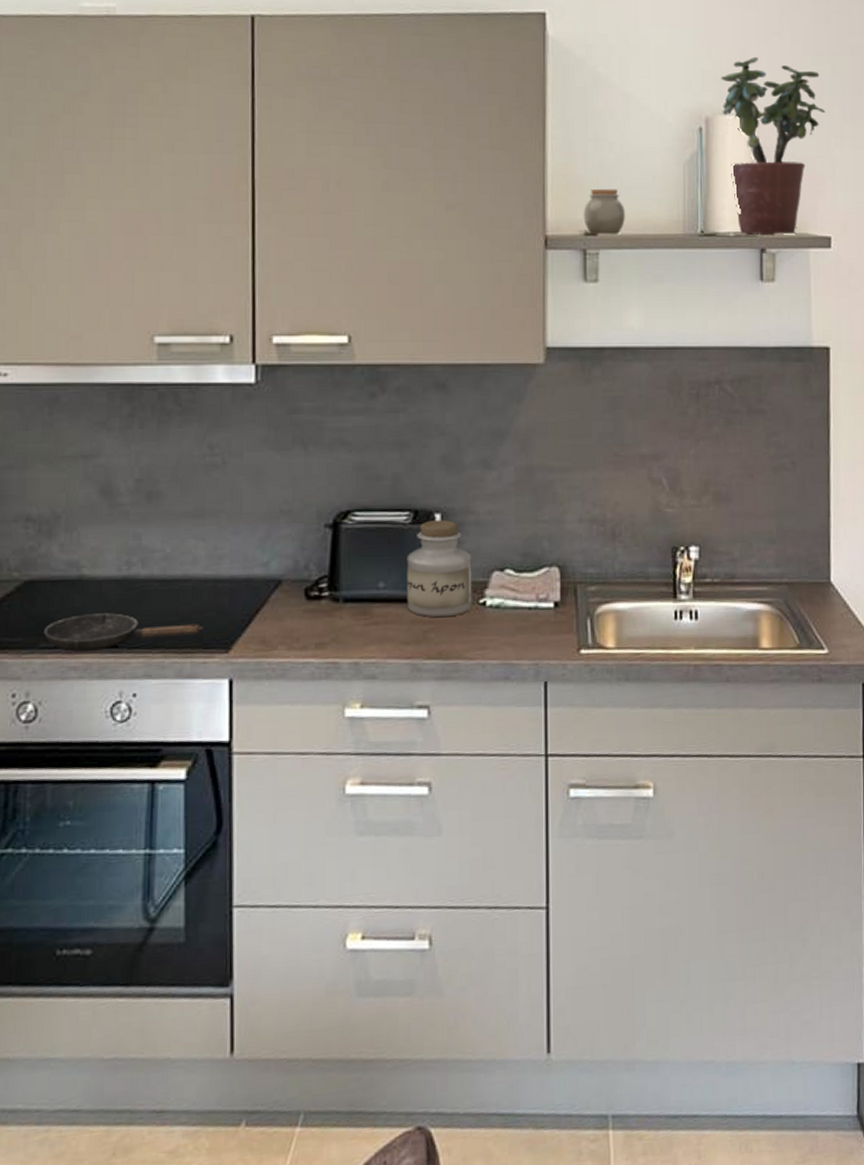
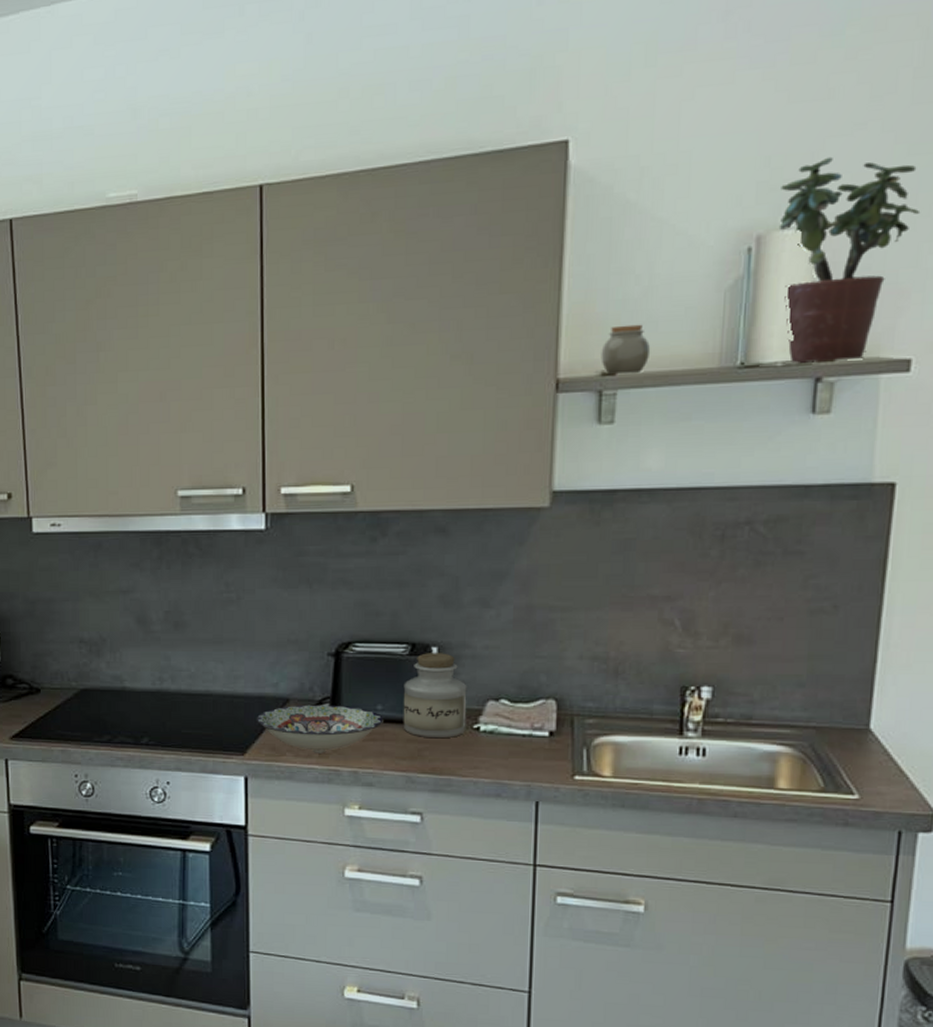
frying pan: present [44,613,204,652] -> none [97,718,223,746]
bowl: none [243,585,386,644] -> present [256,705,383,754]

